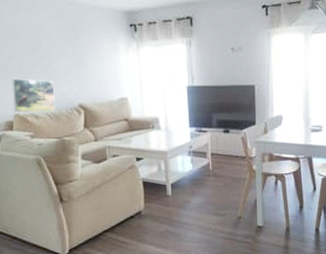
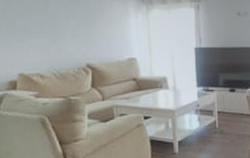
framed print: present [11,78,56,113] -> none [16,38,62,73]

